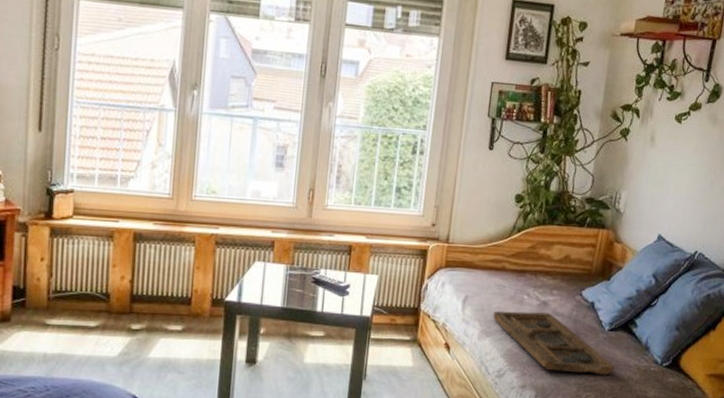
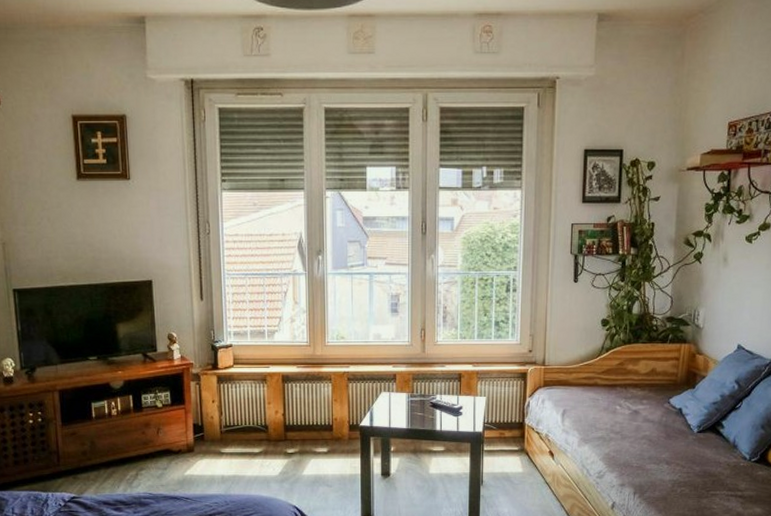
decorative tray: present [493,311,615,375] -> none [590,420,706,472]

